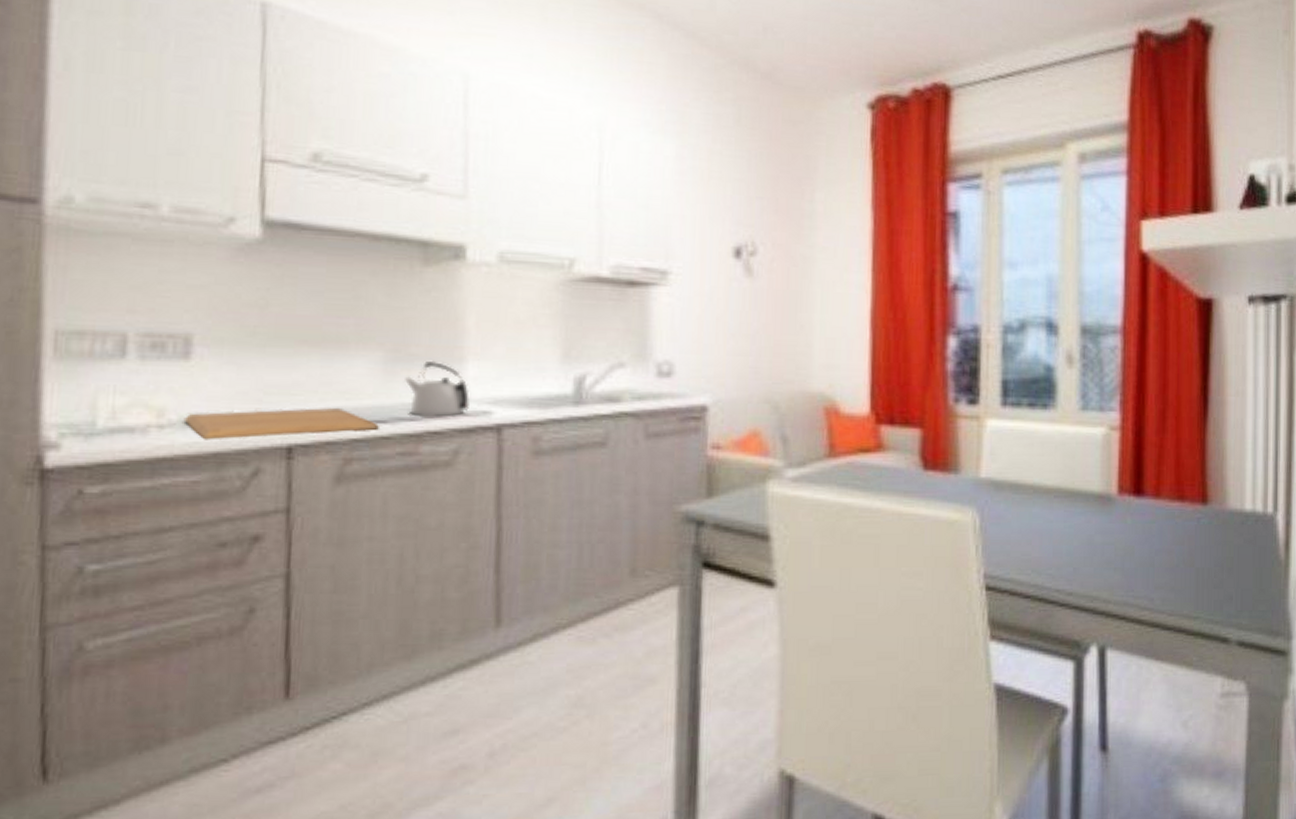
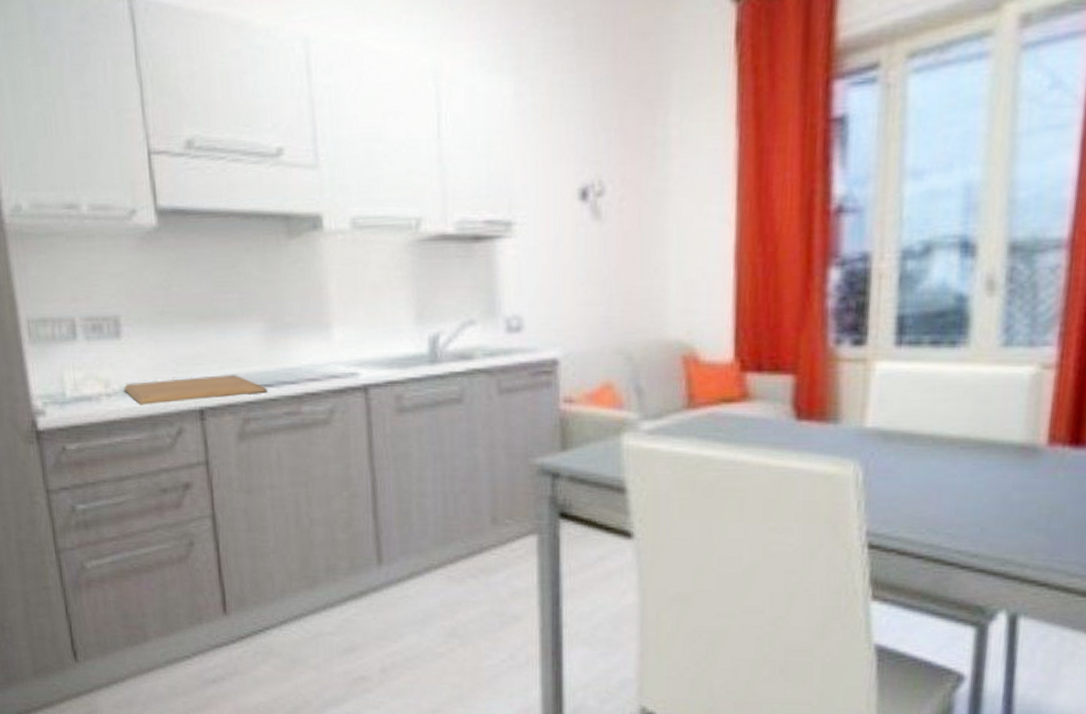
kettle: present [405,360,470,420] -> none [283,327,339,383]

